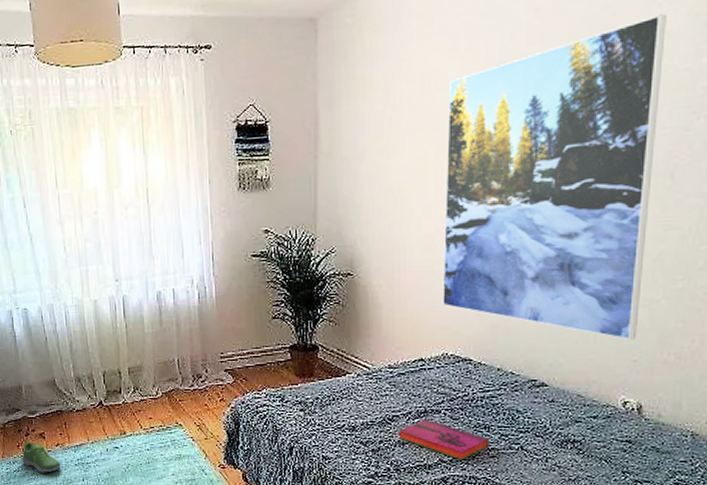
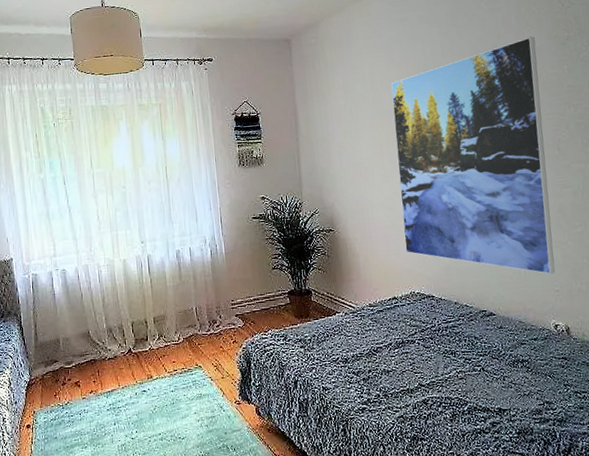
shoe: present [22,440,61,473] -> none [58,389,95,420]
hardback book: present [399,419,489,461] -> none [383,349,457,384]

